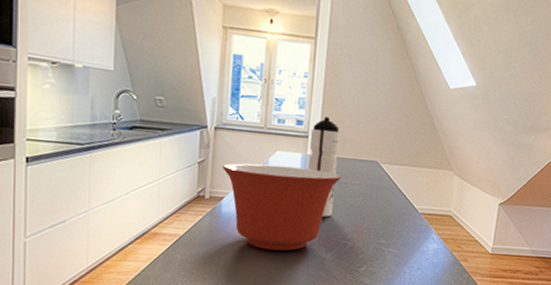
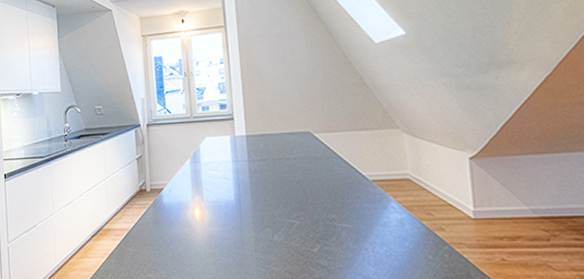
mixing bowl: present [223,163,341,251] -> none [159,149,274,237]
water bottle: present [308,117,340,217] -> none [236,96,271,197]

